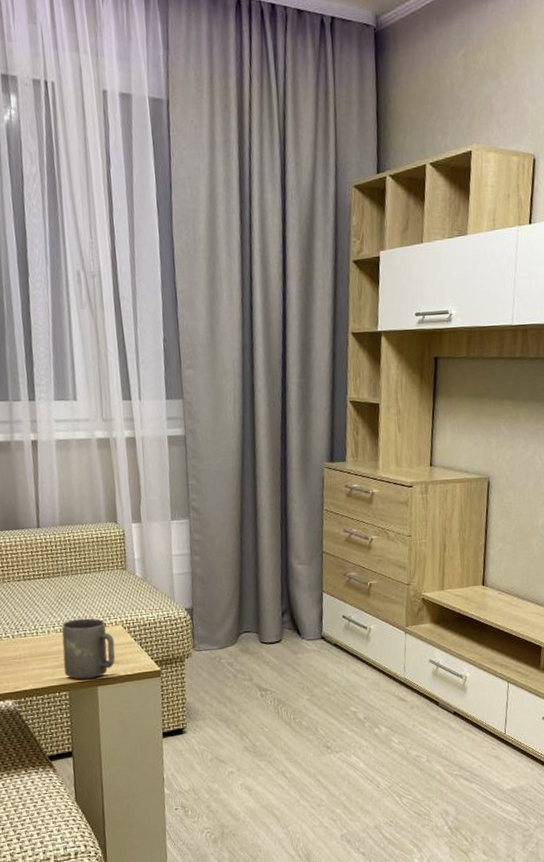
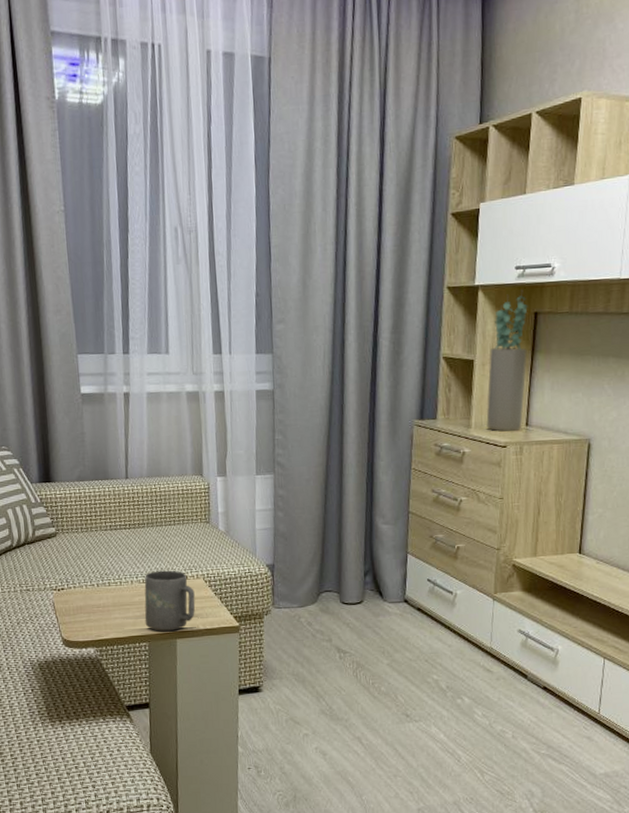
vase: none [392,335,429,472] -> present [486,289,528,432]

